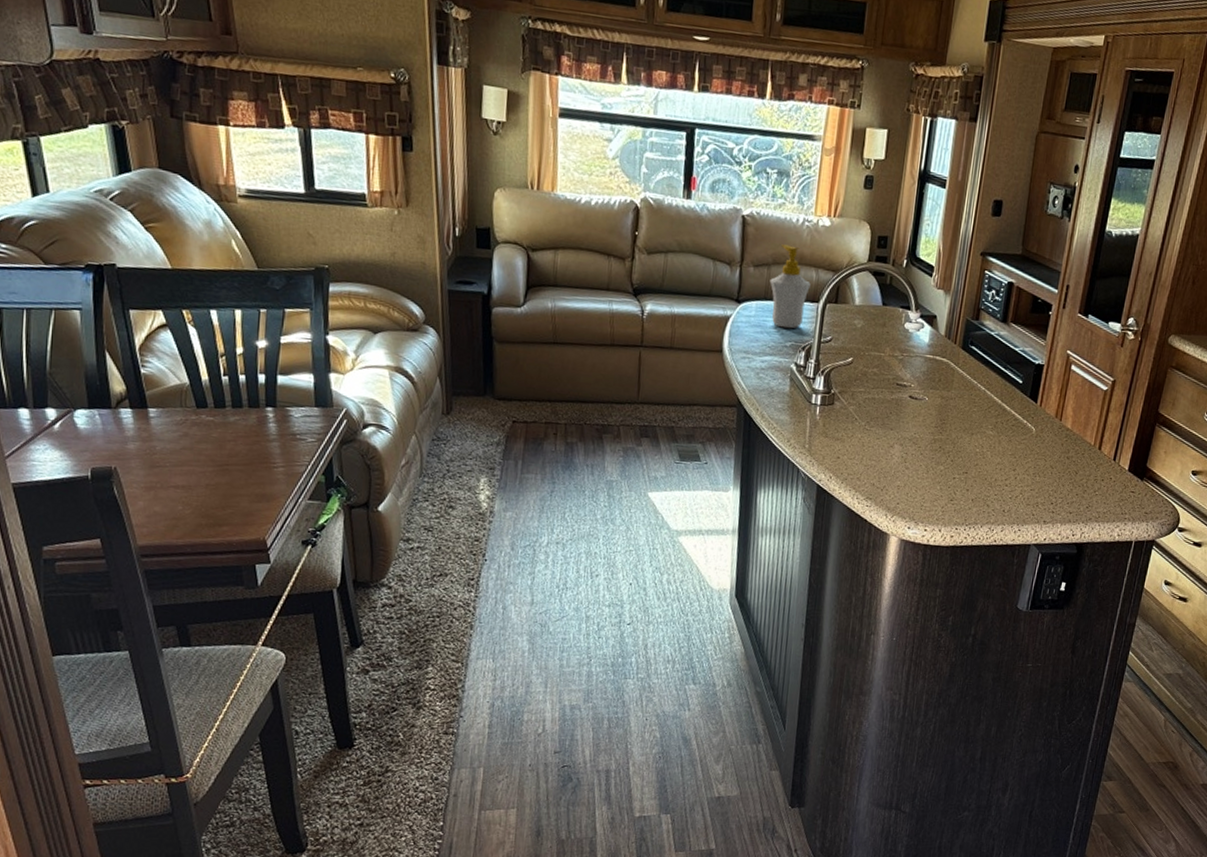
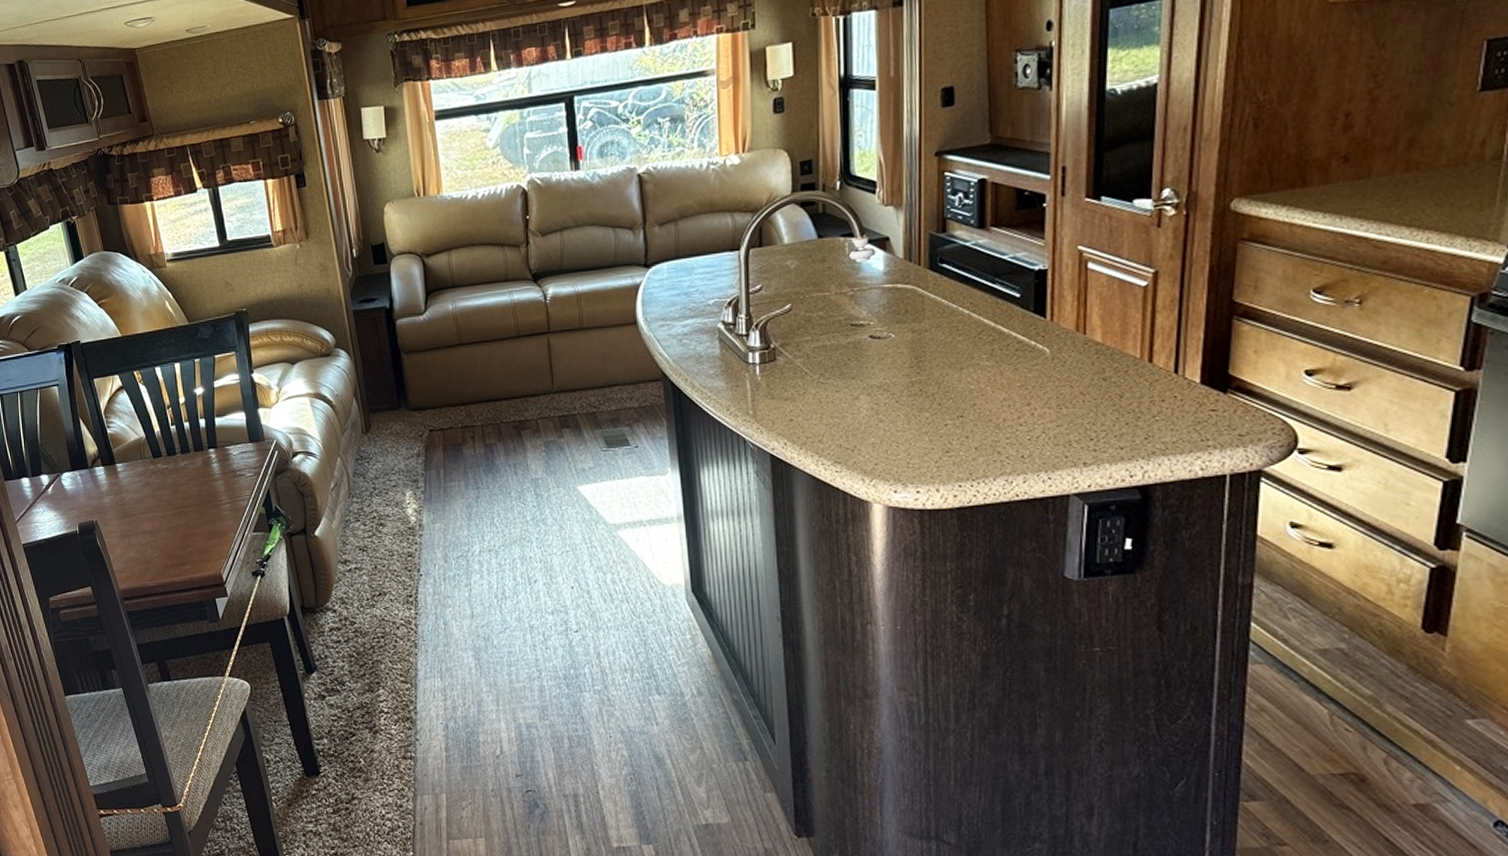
soap bottle: present [769,244,811,329] -> none [679,194,727,286]

